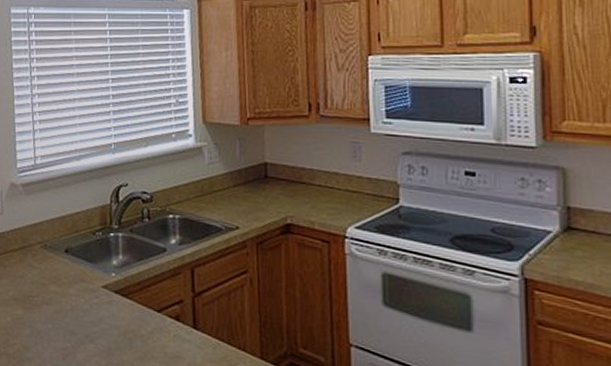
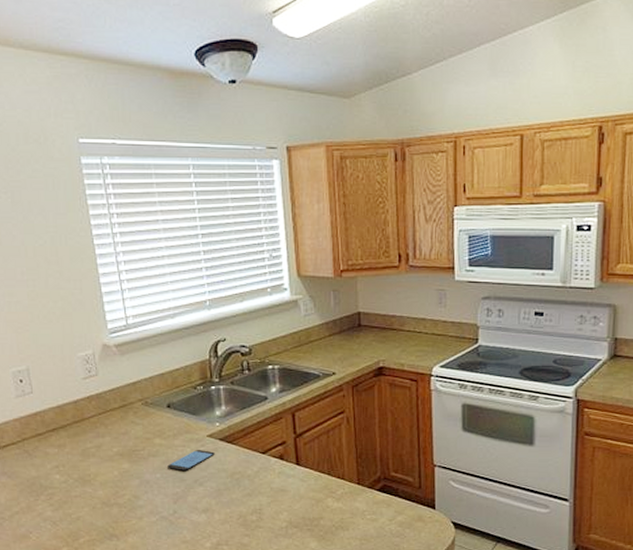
smartphone: none [60,301,108,323] -> present [167,450,215,470]

